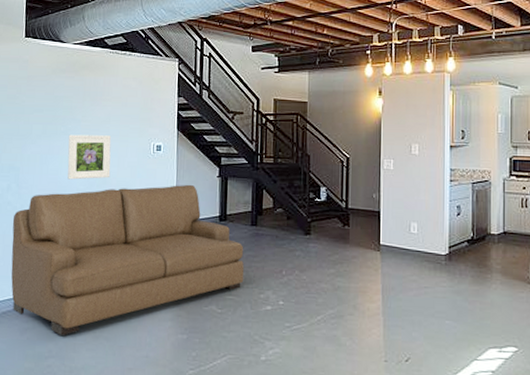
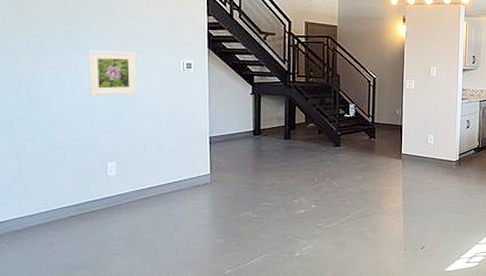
sofa: present [11,184,245,336] -> none [27,101,279,247]

